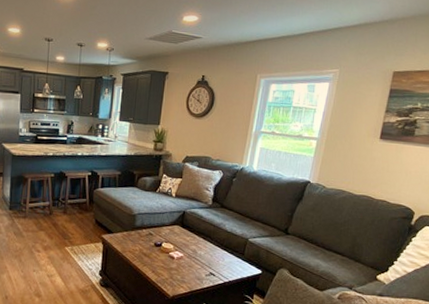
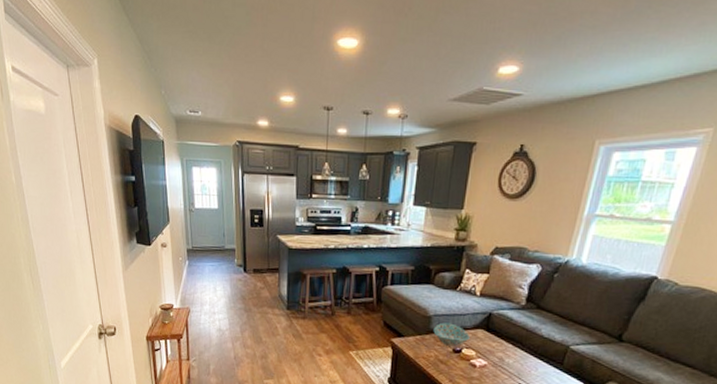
bowl: none [137,220,168,241] -> present [433,322,470,347]

